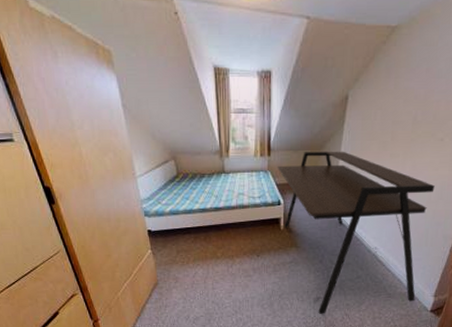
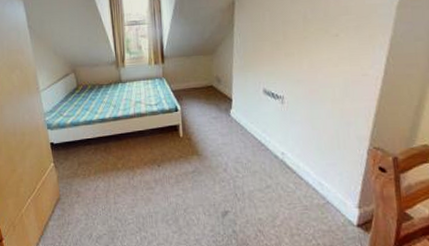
desk: present [278,151,435,314] -> none [172,53,338,231]

